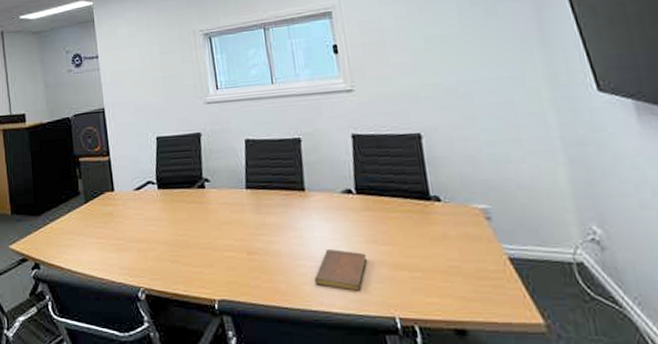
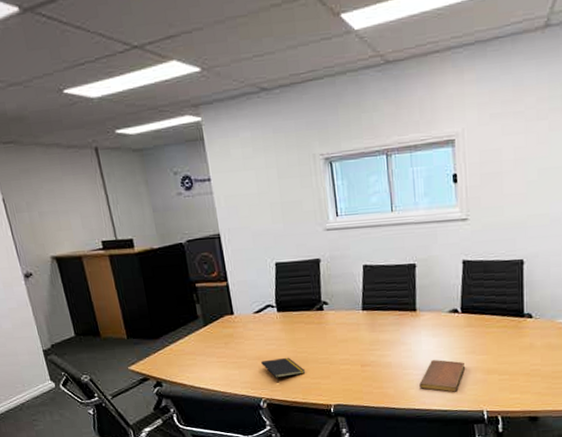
notepad: none [140,240,187,271] -> present [261,357,306,383]

